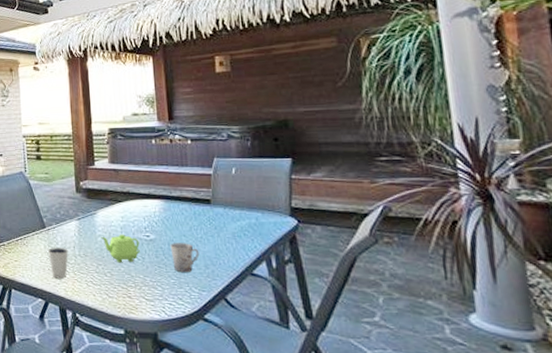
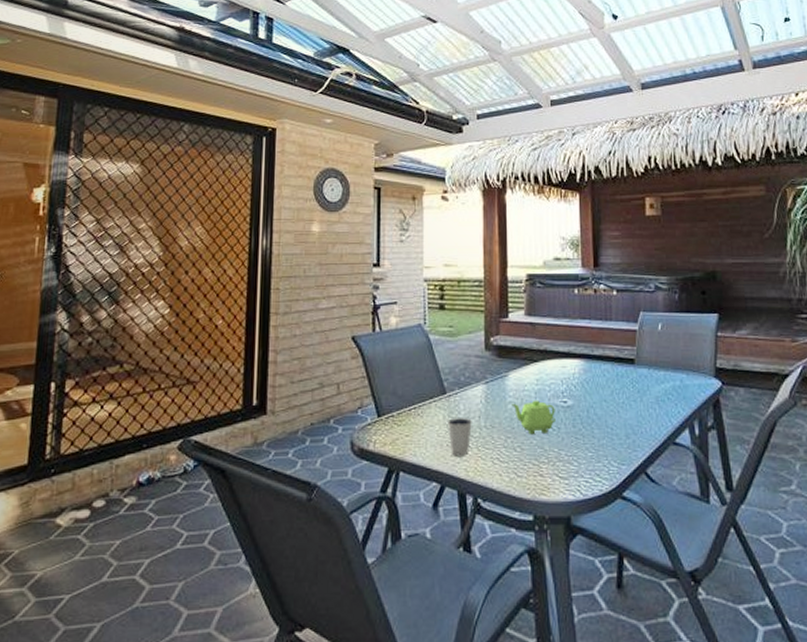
cup: present [170,243,200,272] -> none [589,409,621,443]

